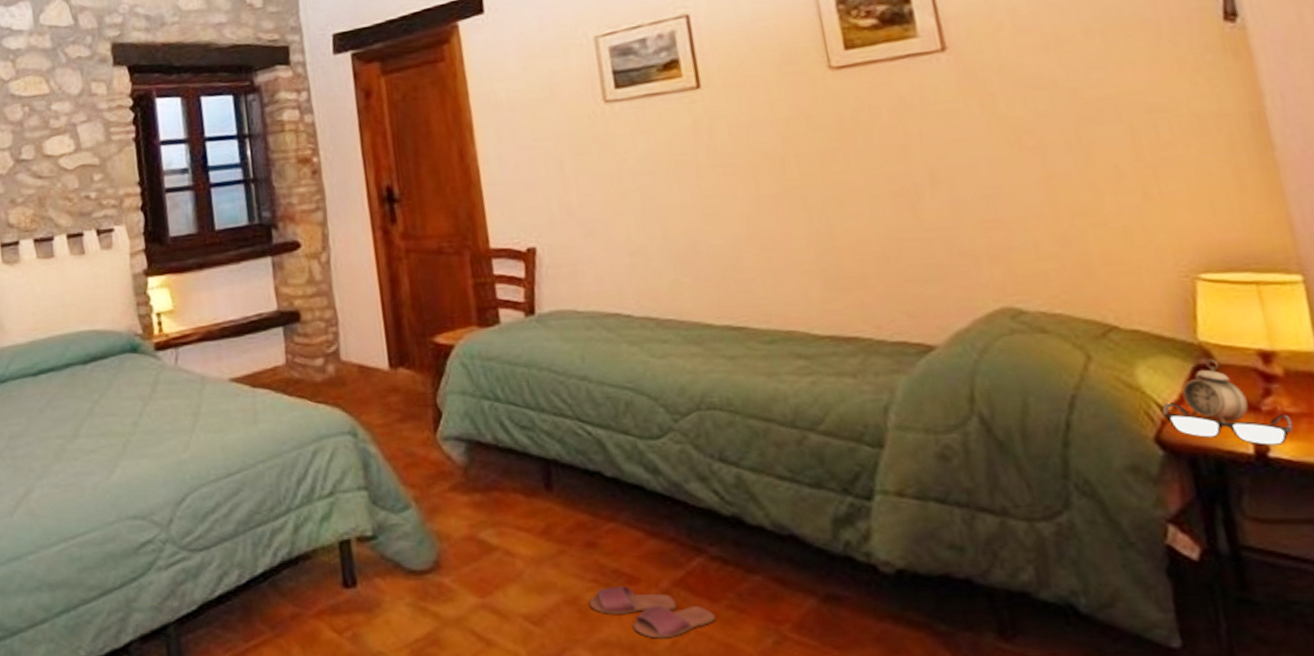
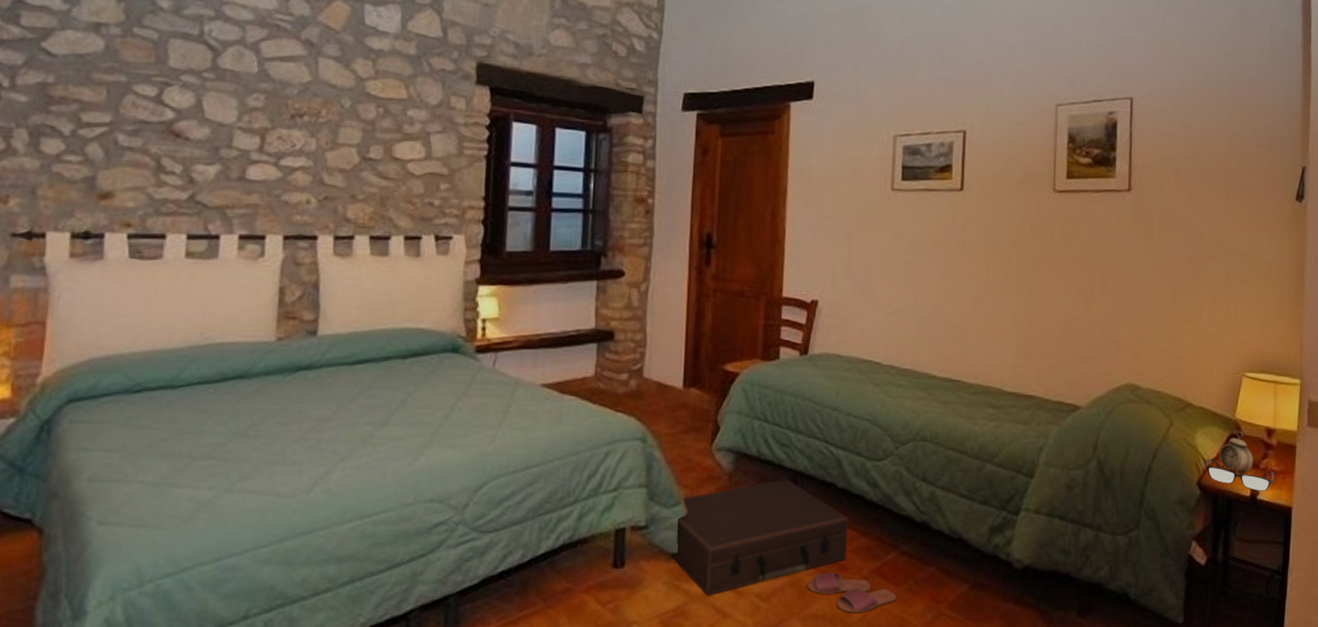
suitcase: none [402,470,635,620] -> present [666,479,848,596]

